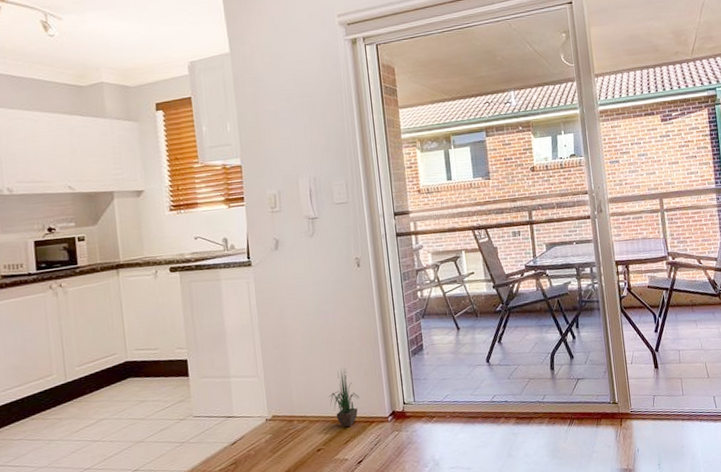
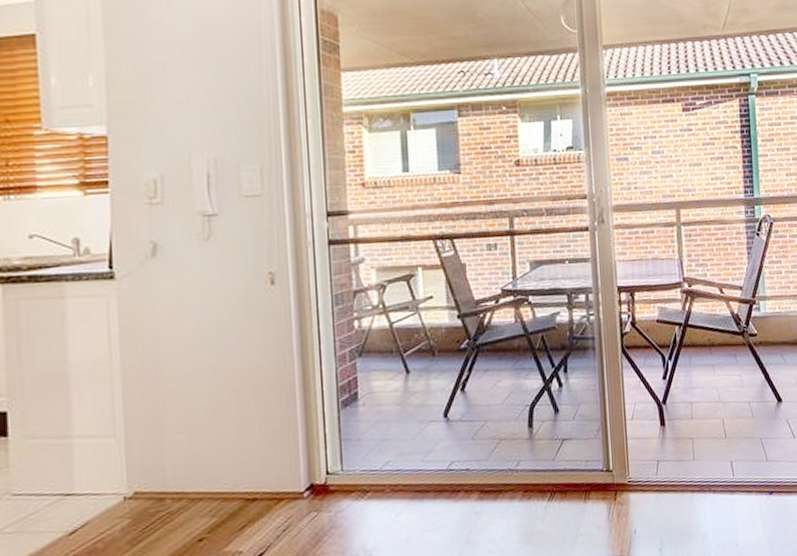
potted plant: present [328,368,360,427] -> none [218,424,264,508]

